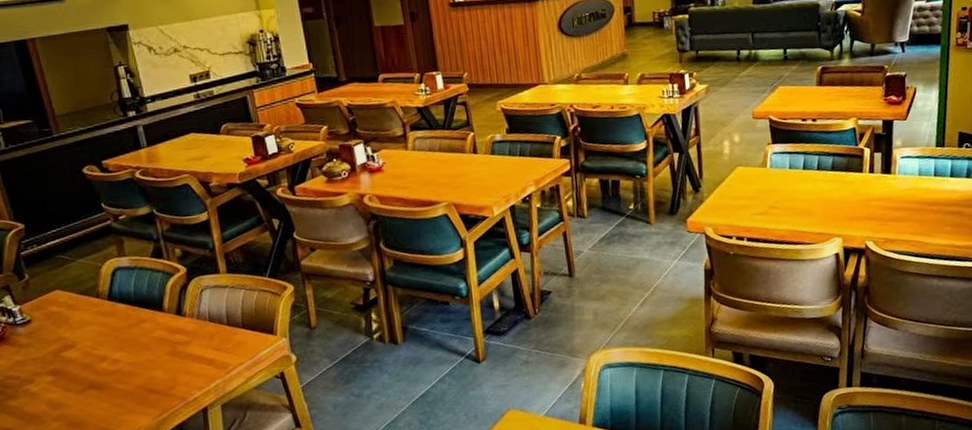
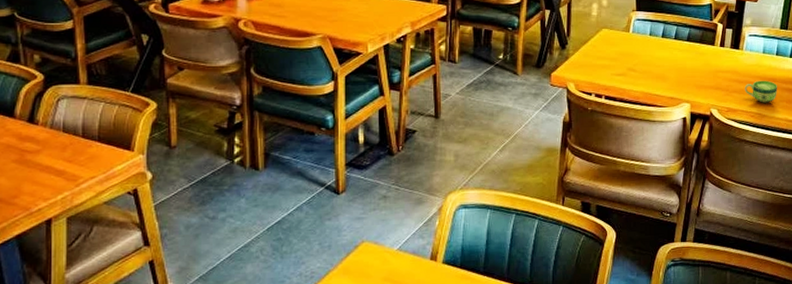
cup: none [901,204,940,230] -> present [744,80,778,103]

